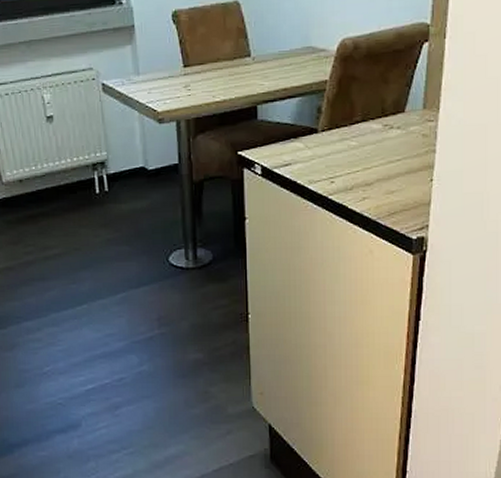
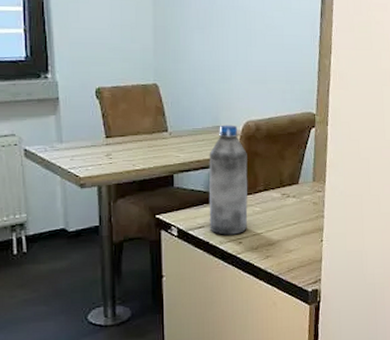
water bottle: none [296,44,343,174] -> present [209,125,248,235]

